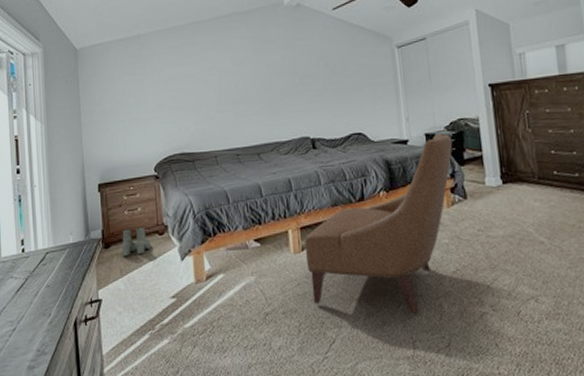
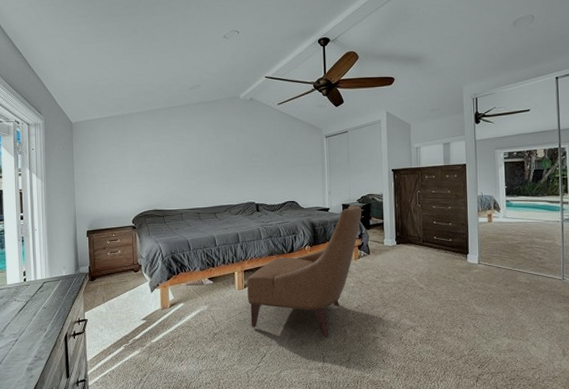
boots: present [121,227,152,257] -> none [104,265,128,288]

